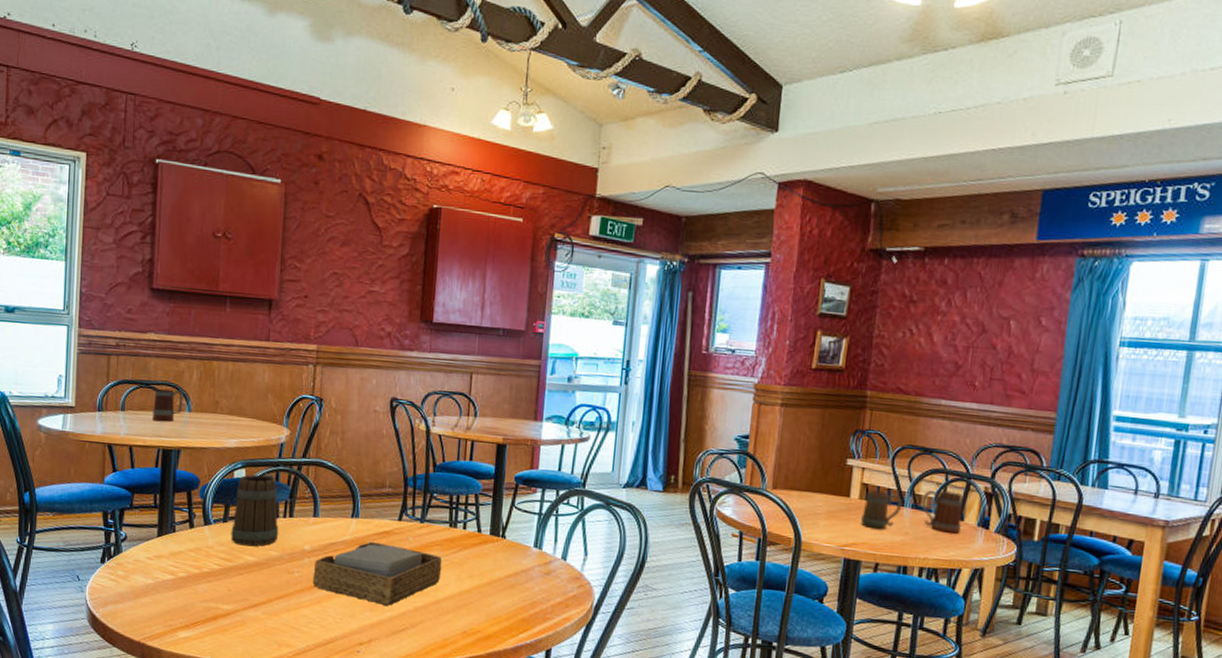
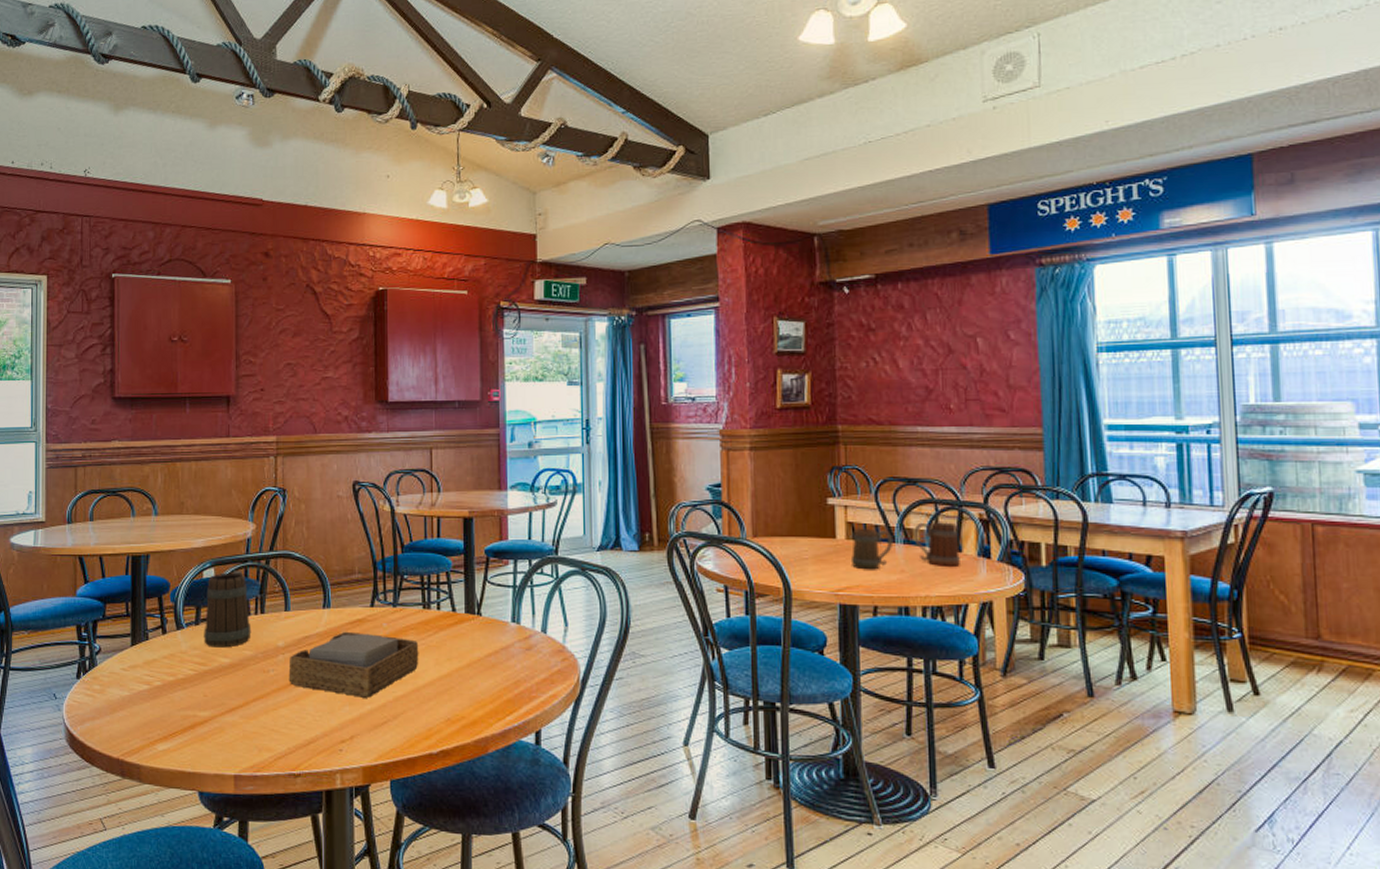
beer mug: present [152,388,184,423] -> none [121,495,149,528]

